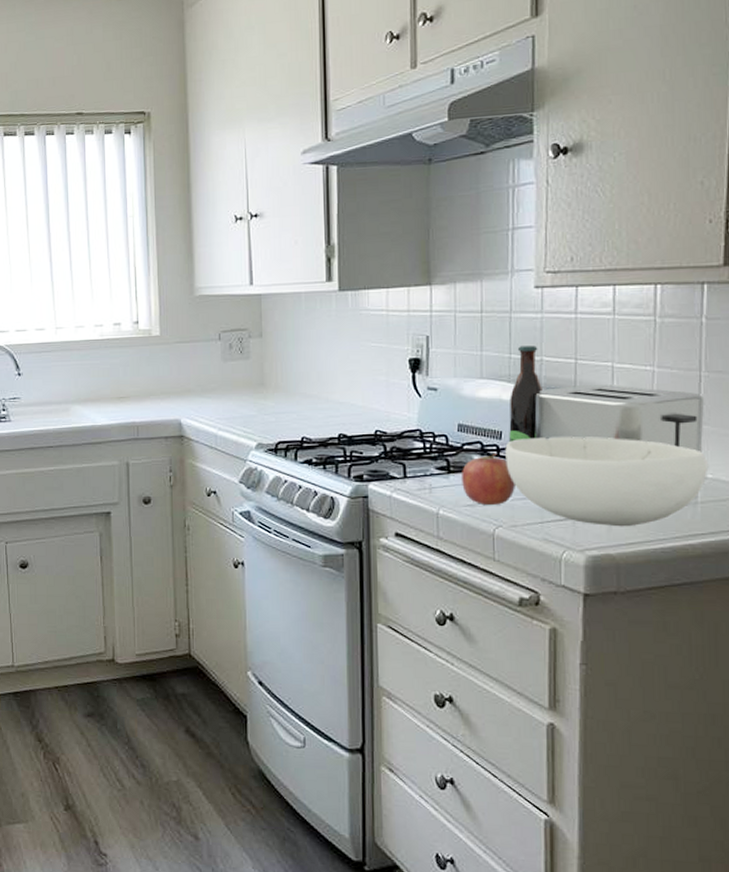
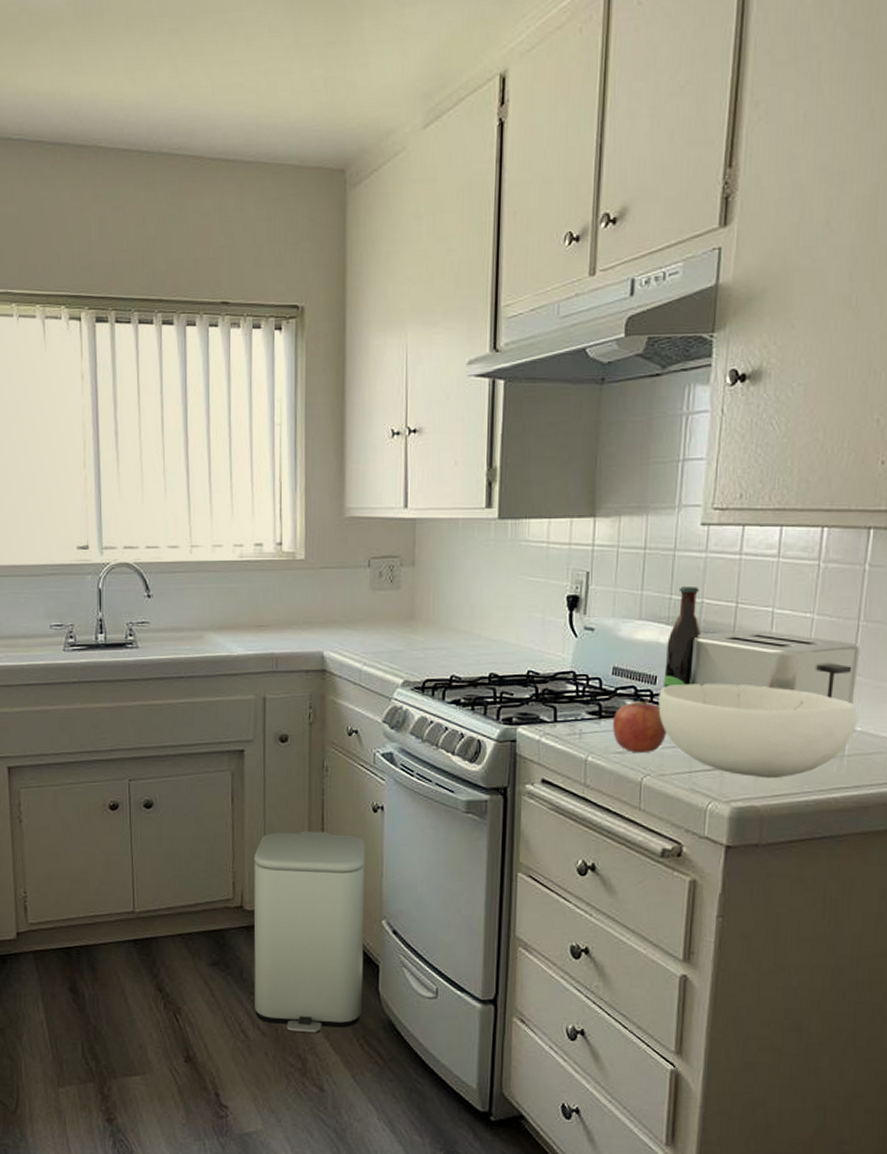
pedal bin: none [122,587,233,783] -> present [253,831,366,1034]

